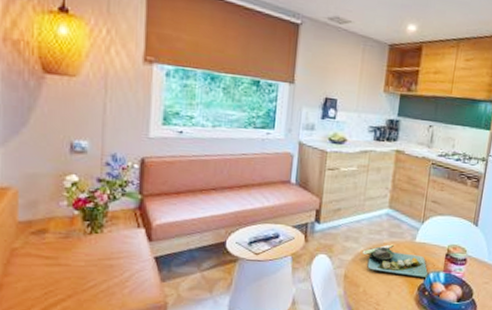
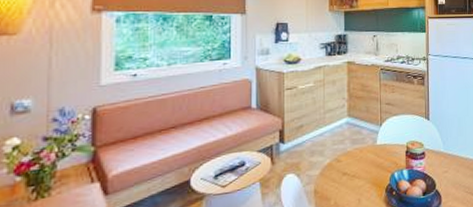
platter: present [362,244,429,278] -> none [328,151,393,181]

